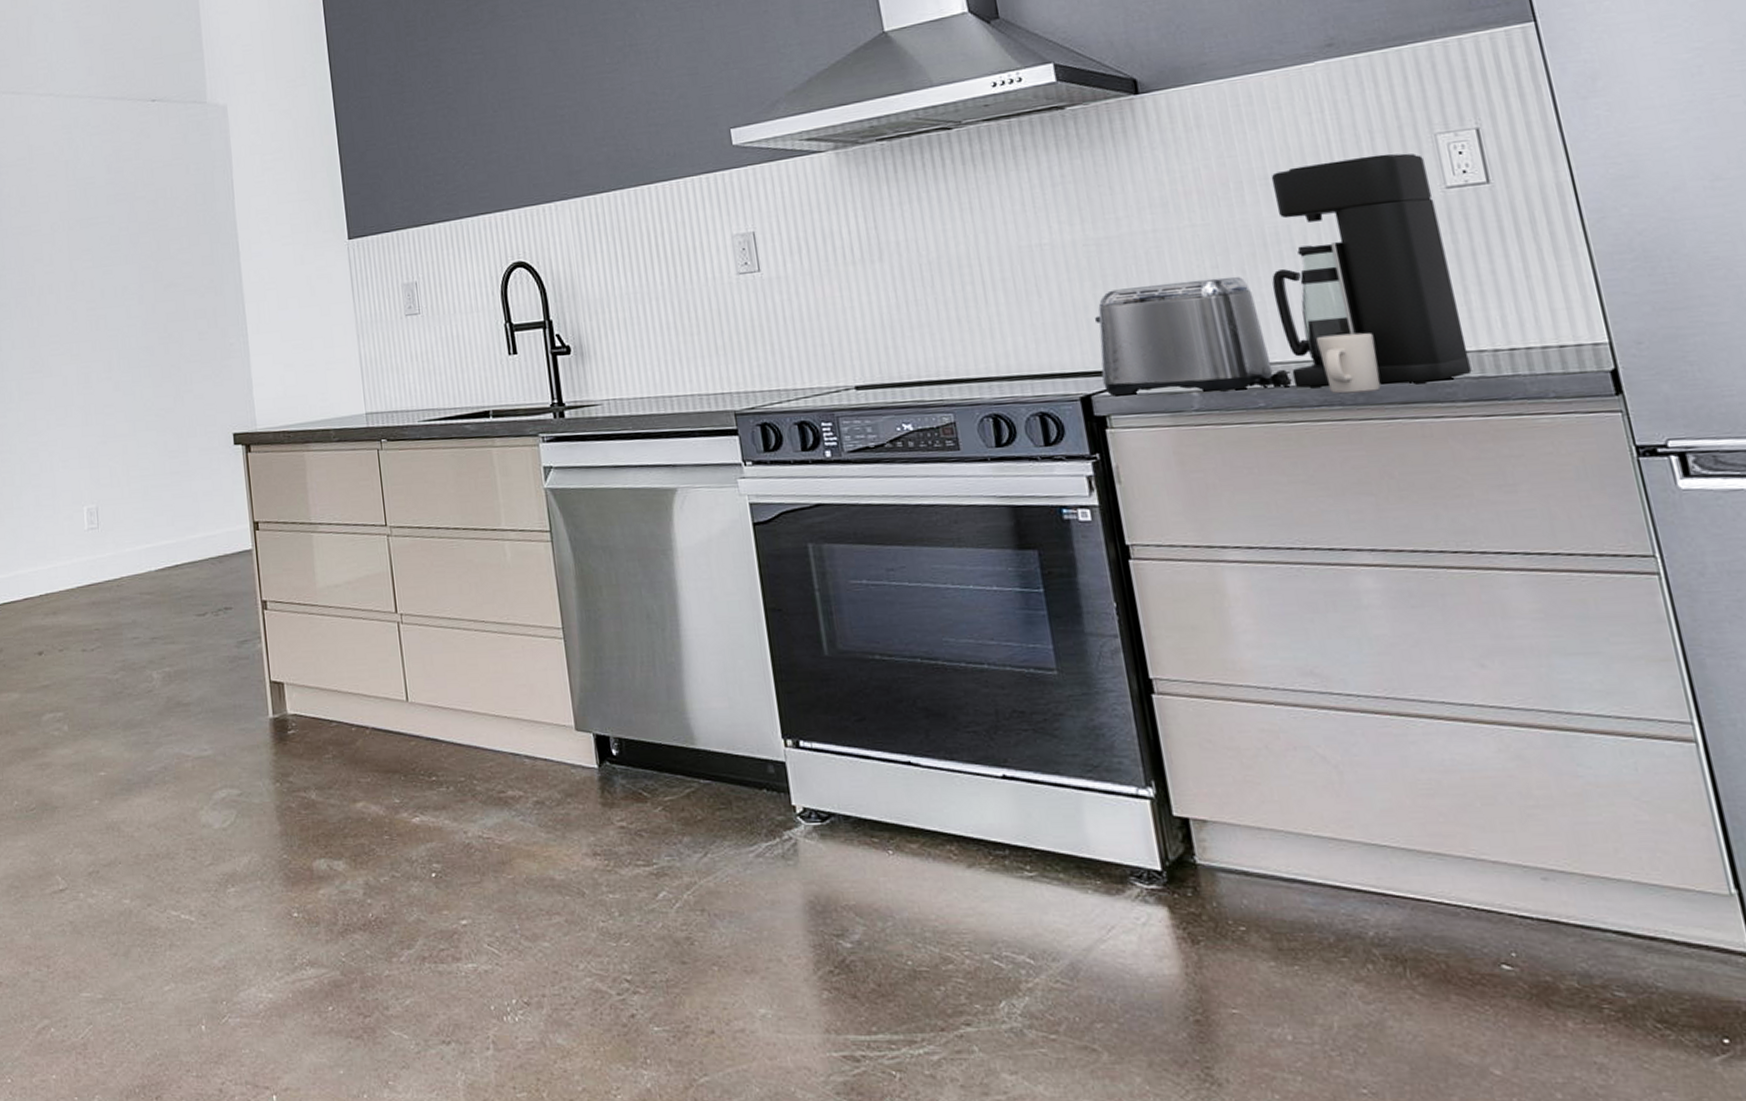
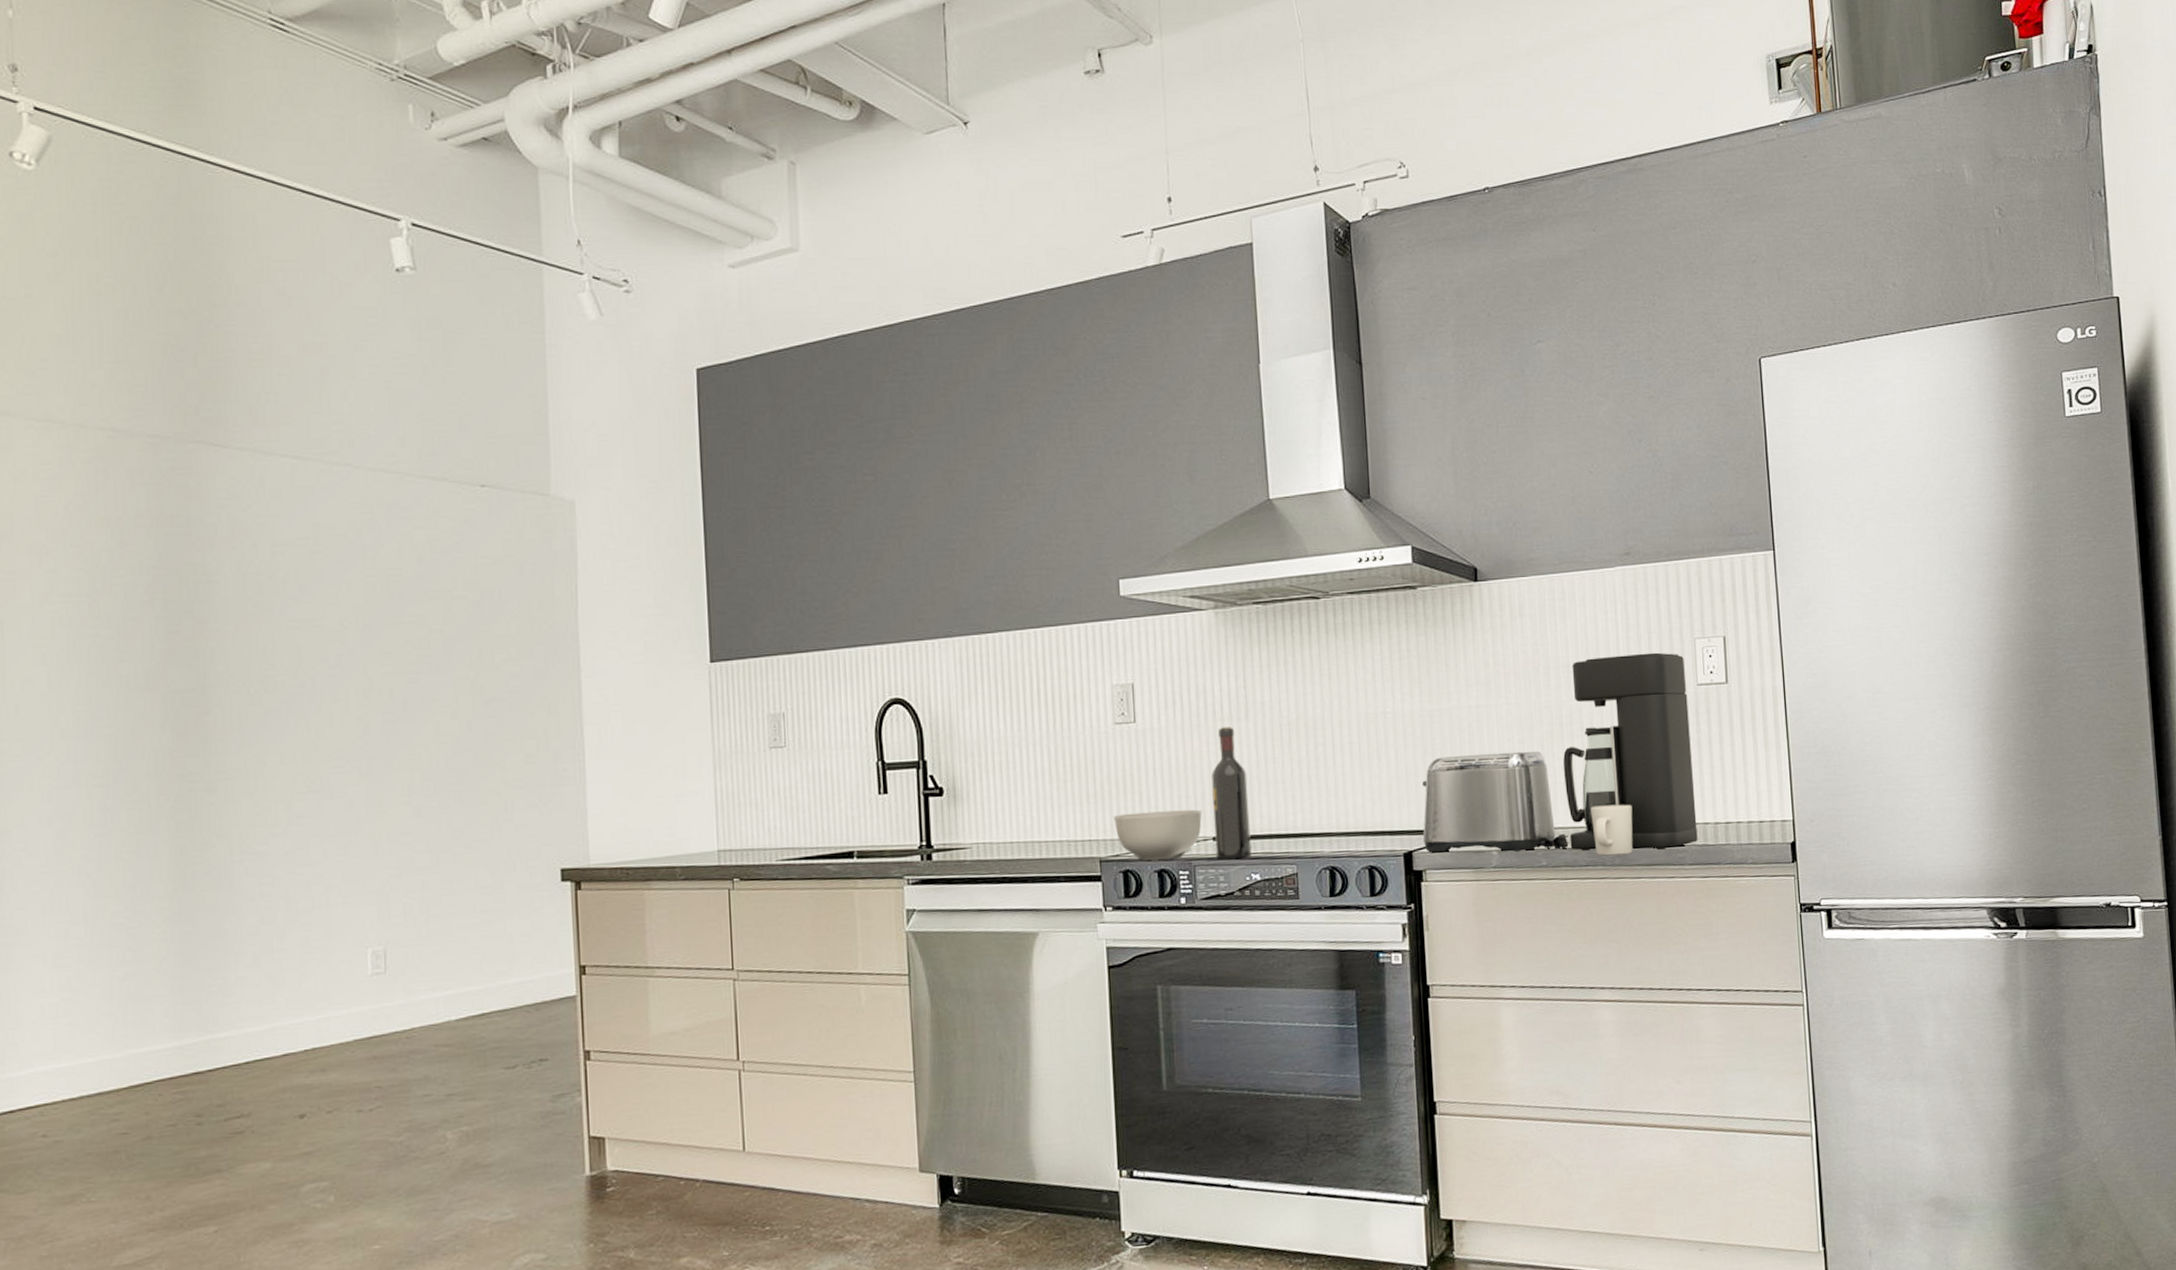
bowl: none [744,357,842,414] -> present [1113,809,1203,861]
wine bottle: none [847,270,901,410] -> present [1211,727,1252,860]

